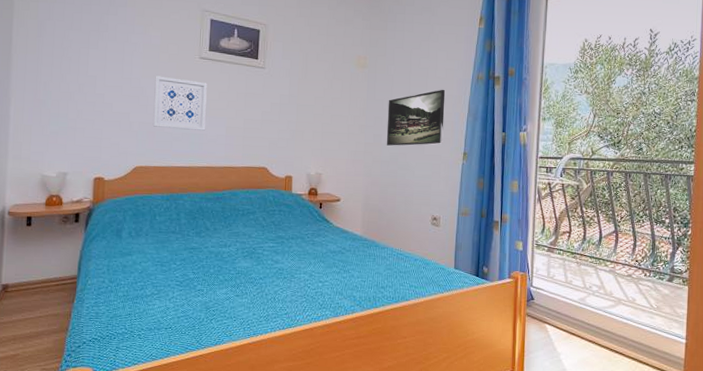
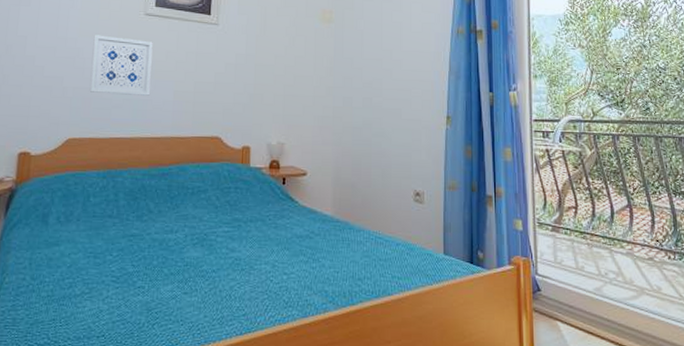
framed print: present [386,89,446,146] -> none [357,45,423,110]

